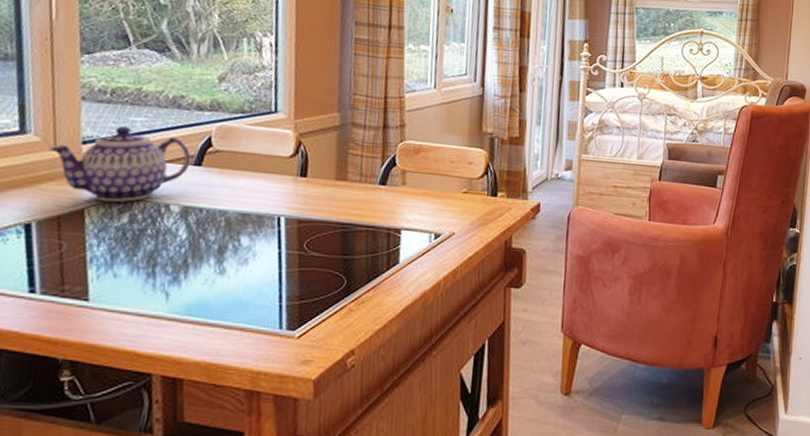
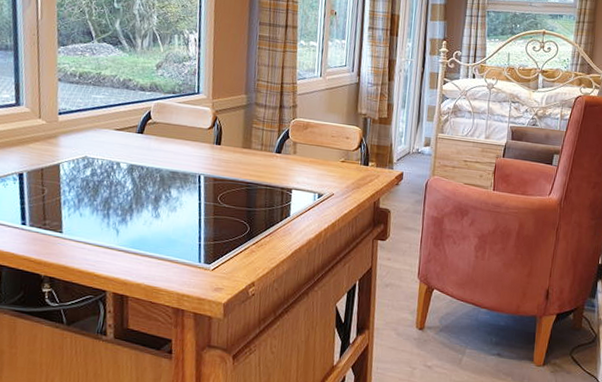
teapot: present [49,126,191,203] -> none [35,102,136,160]

